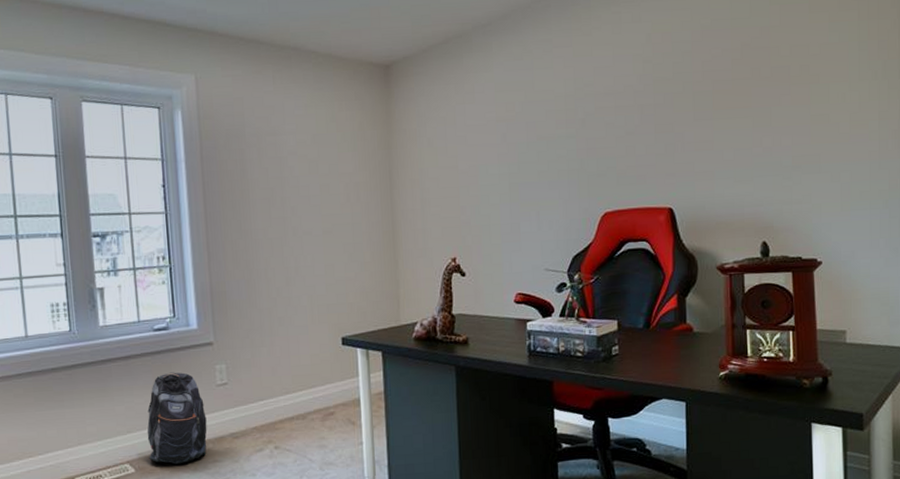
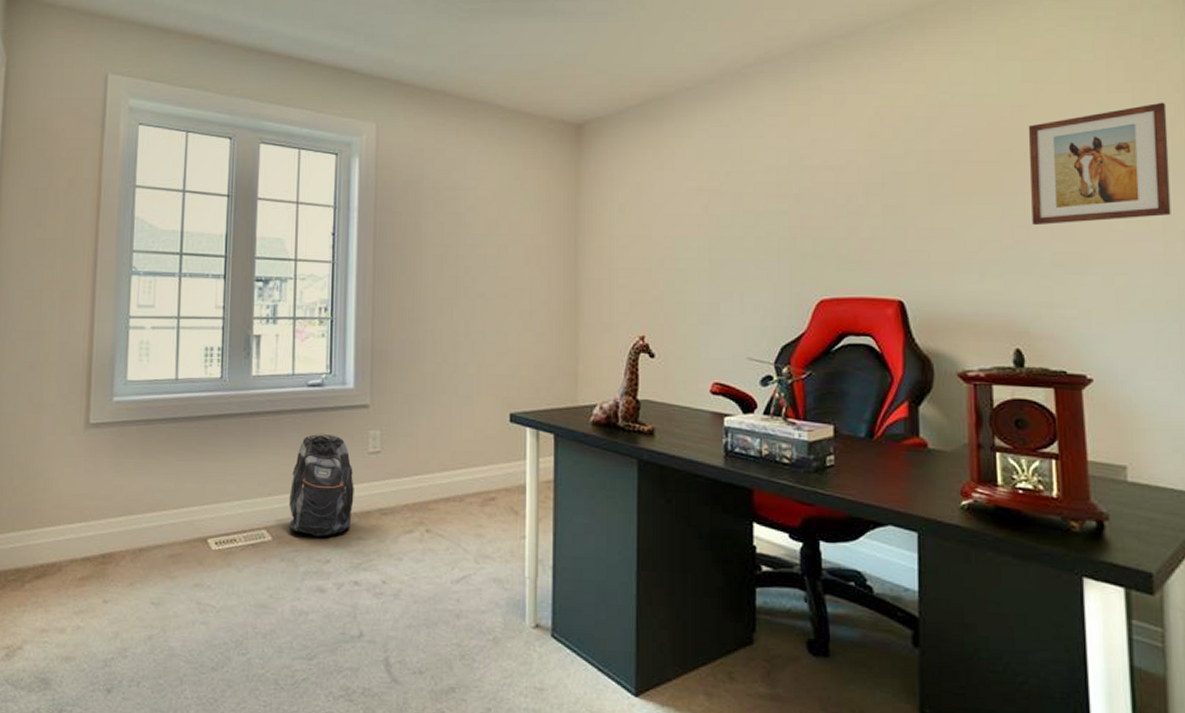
wall art: none [774,17,886,134] -> present [1028,102,1171,226]

